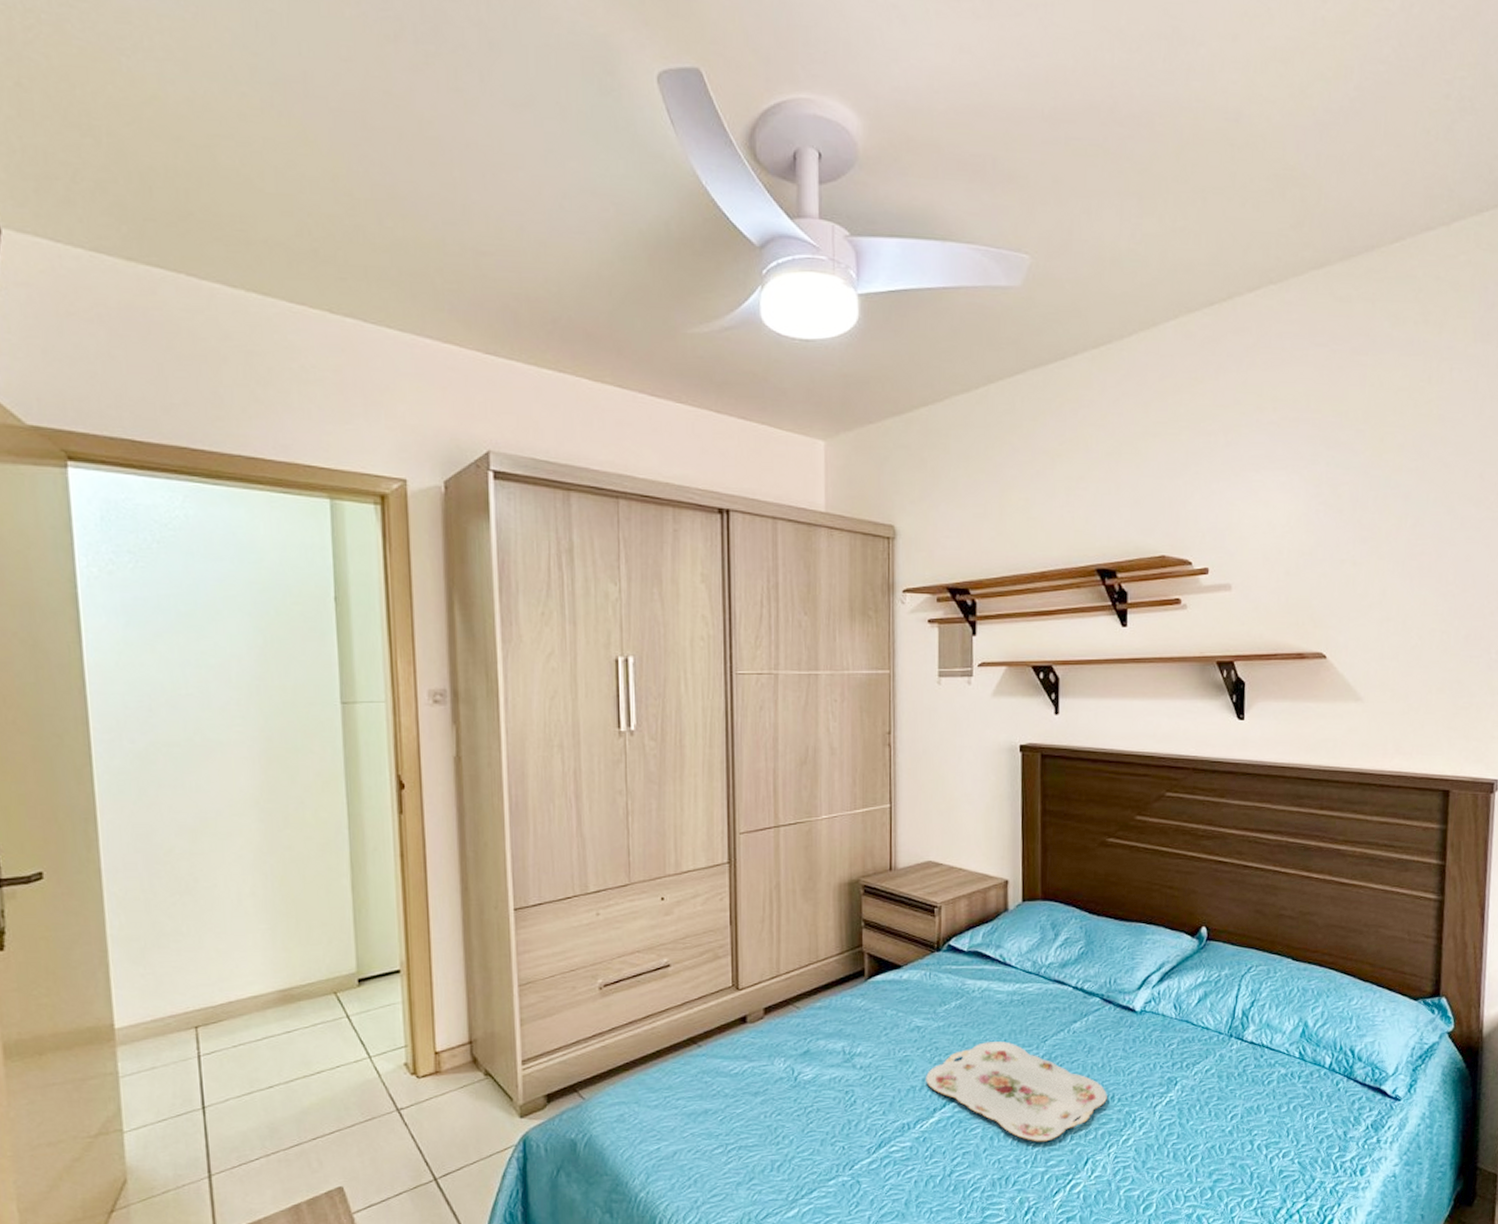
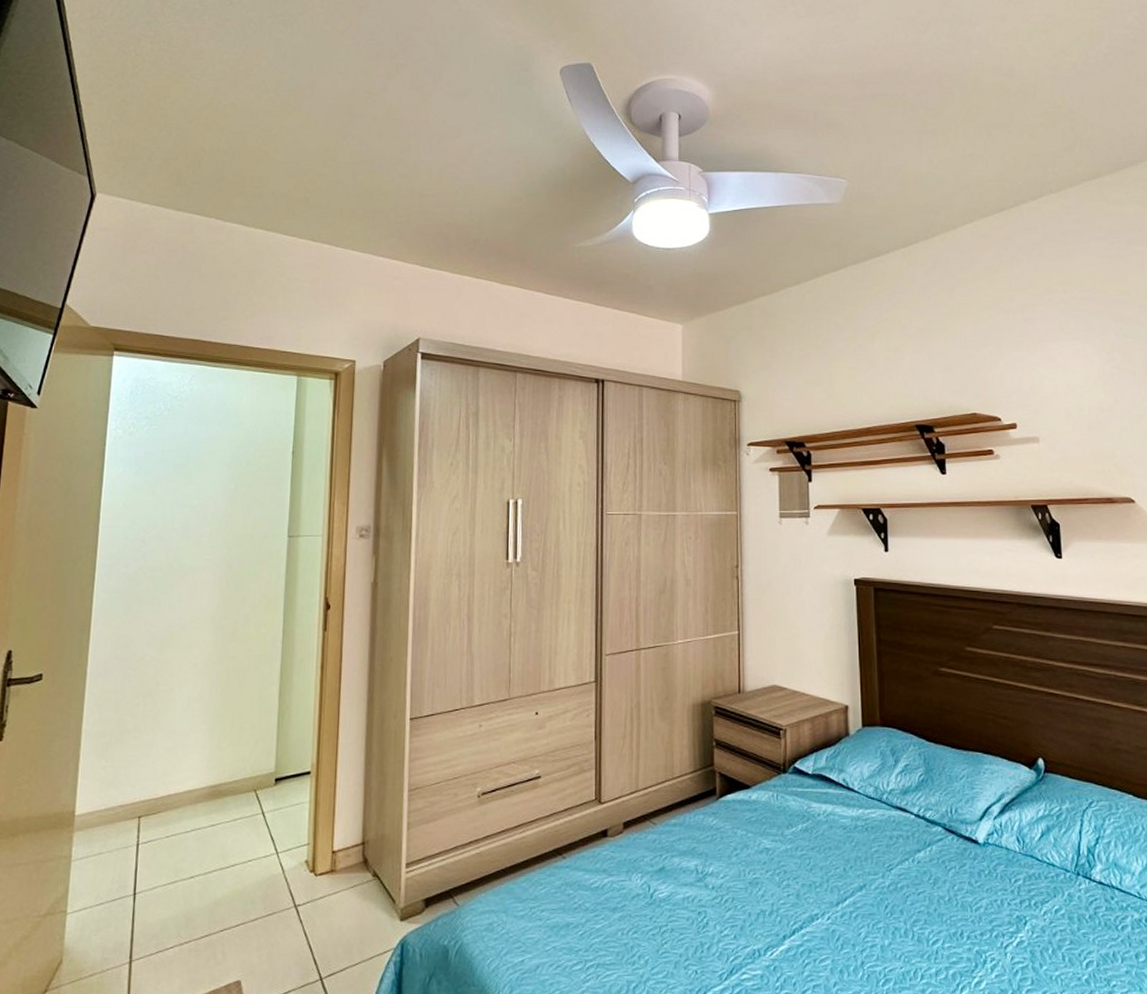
serving tray: present [926,1041,1107,1142] -> none [775,868,956,979]

